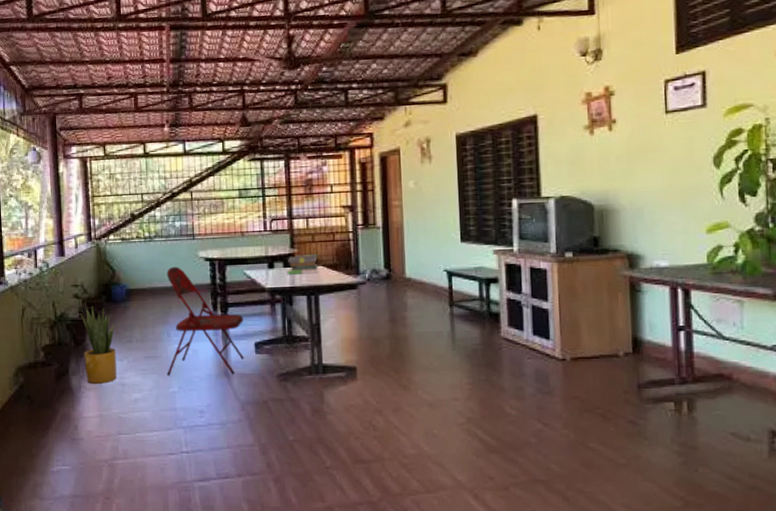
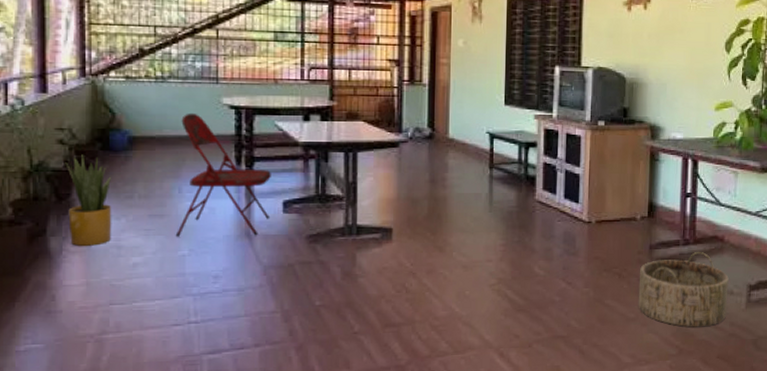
books: present [287,254,318,275] -> none [324,108,359,129]
basket: none [627,391,744,477] -> present [638,251,729,328]

